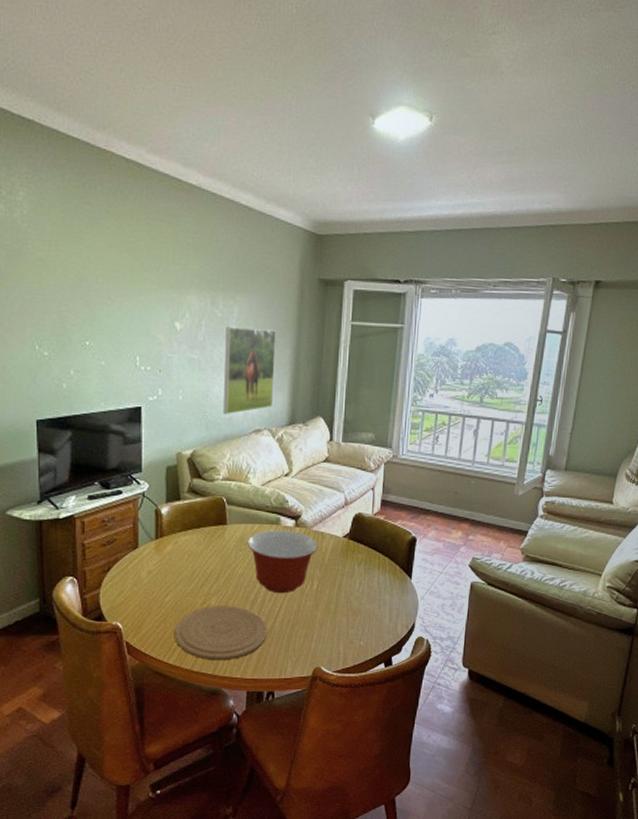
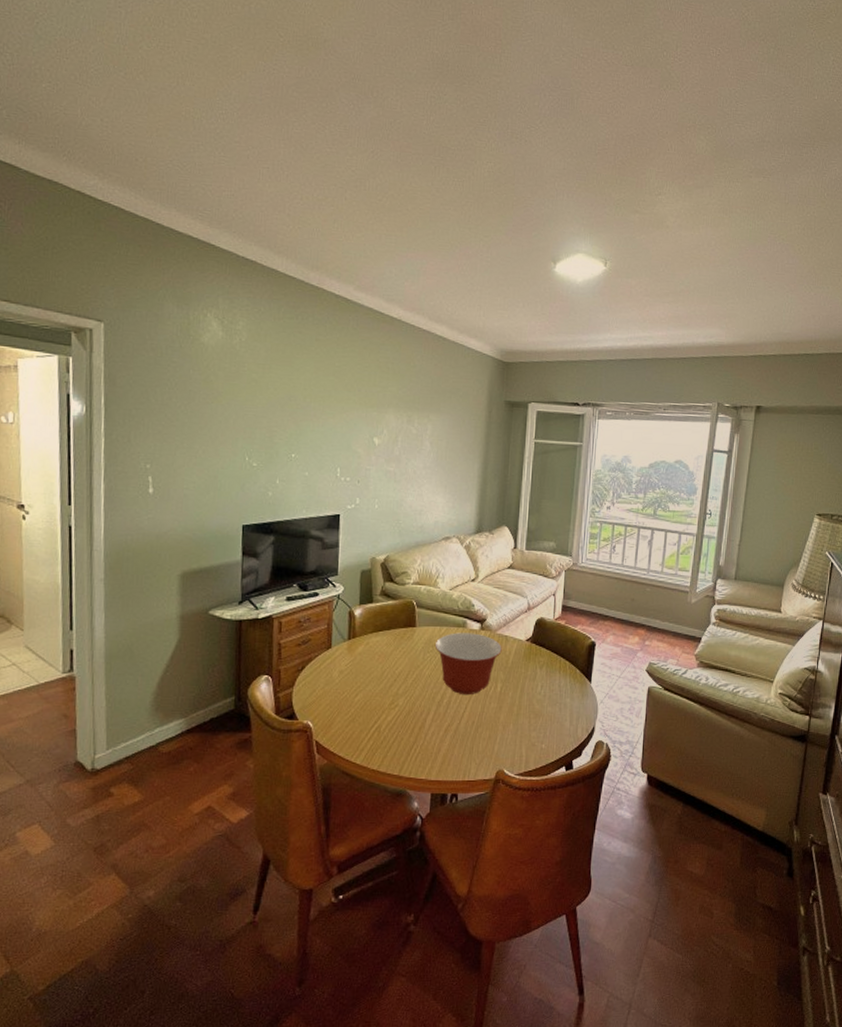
plate: present [175,606,267,661] -> none [363,706,452,762]
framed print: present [224,326,276,414] -> none [416,442,466,522]

